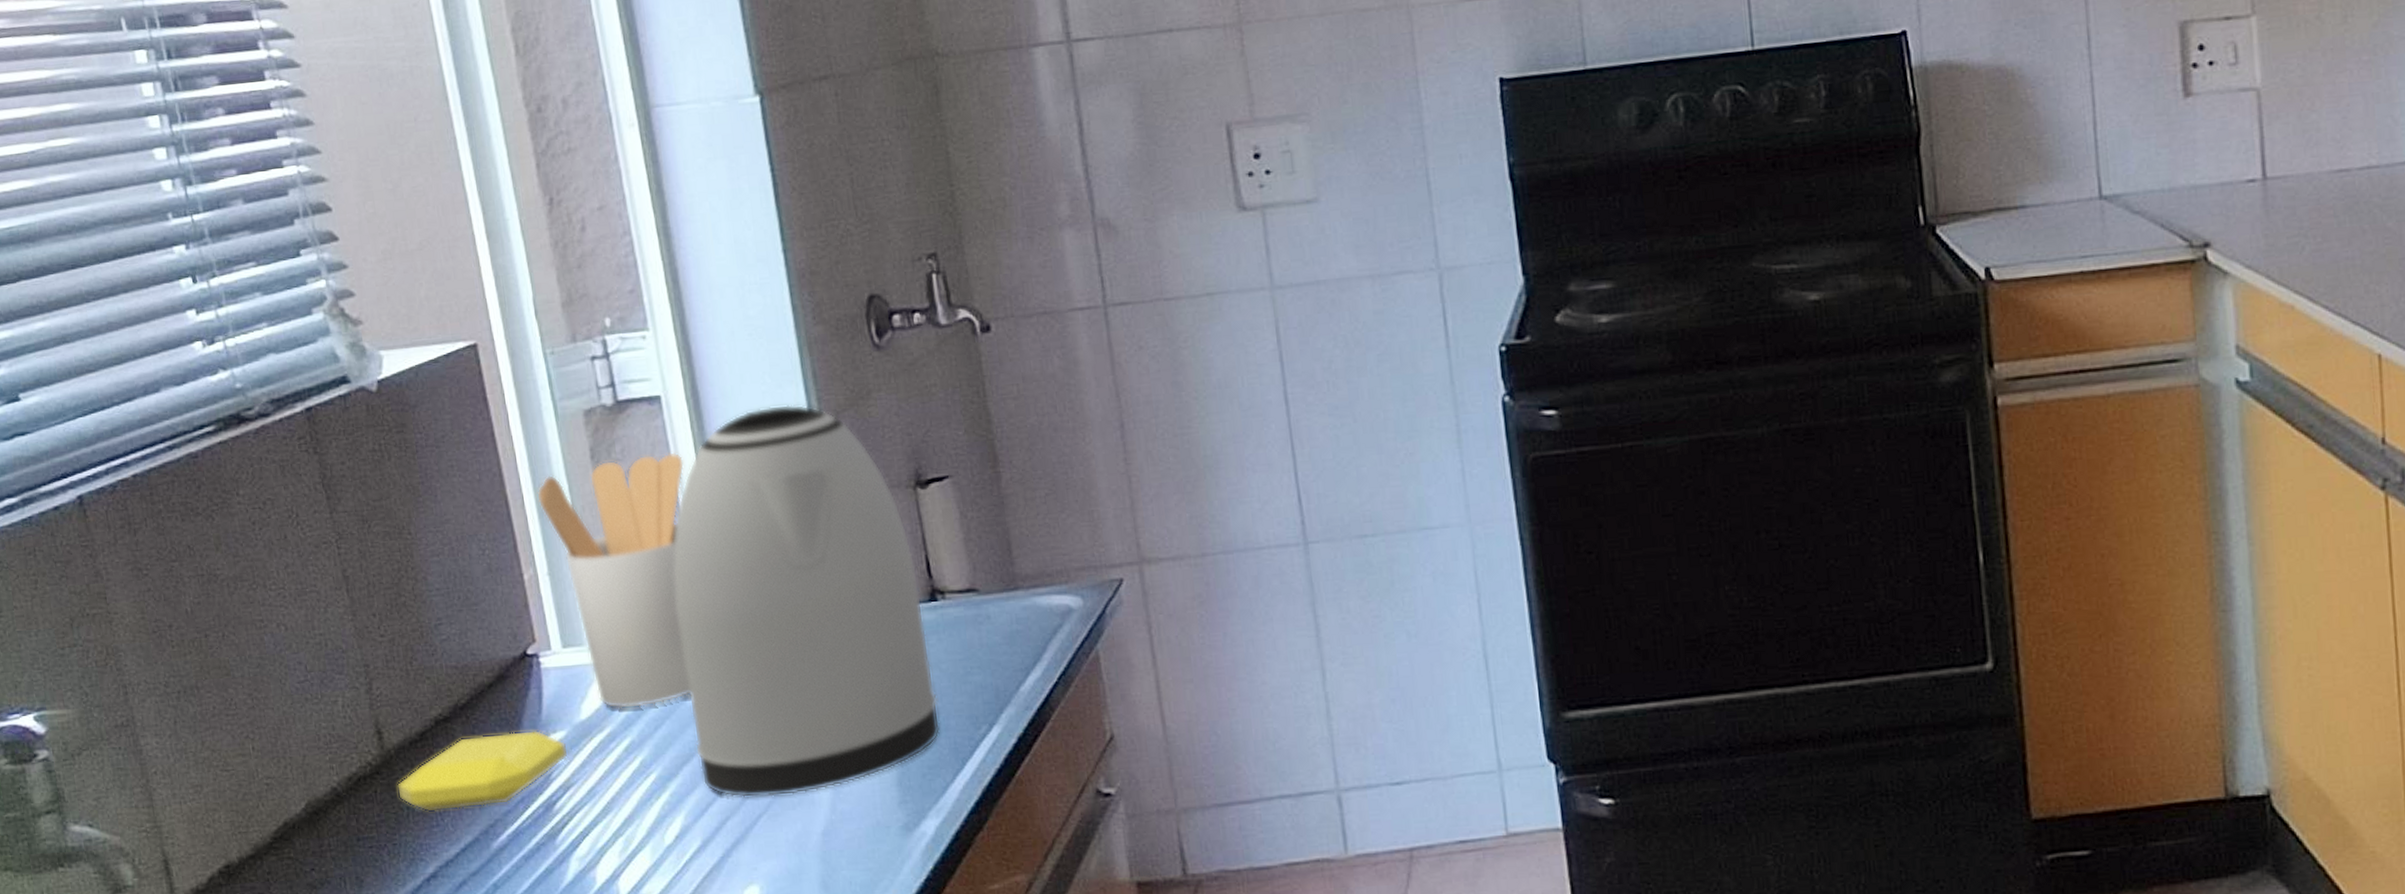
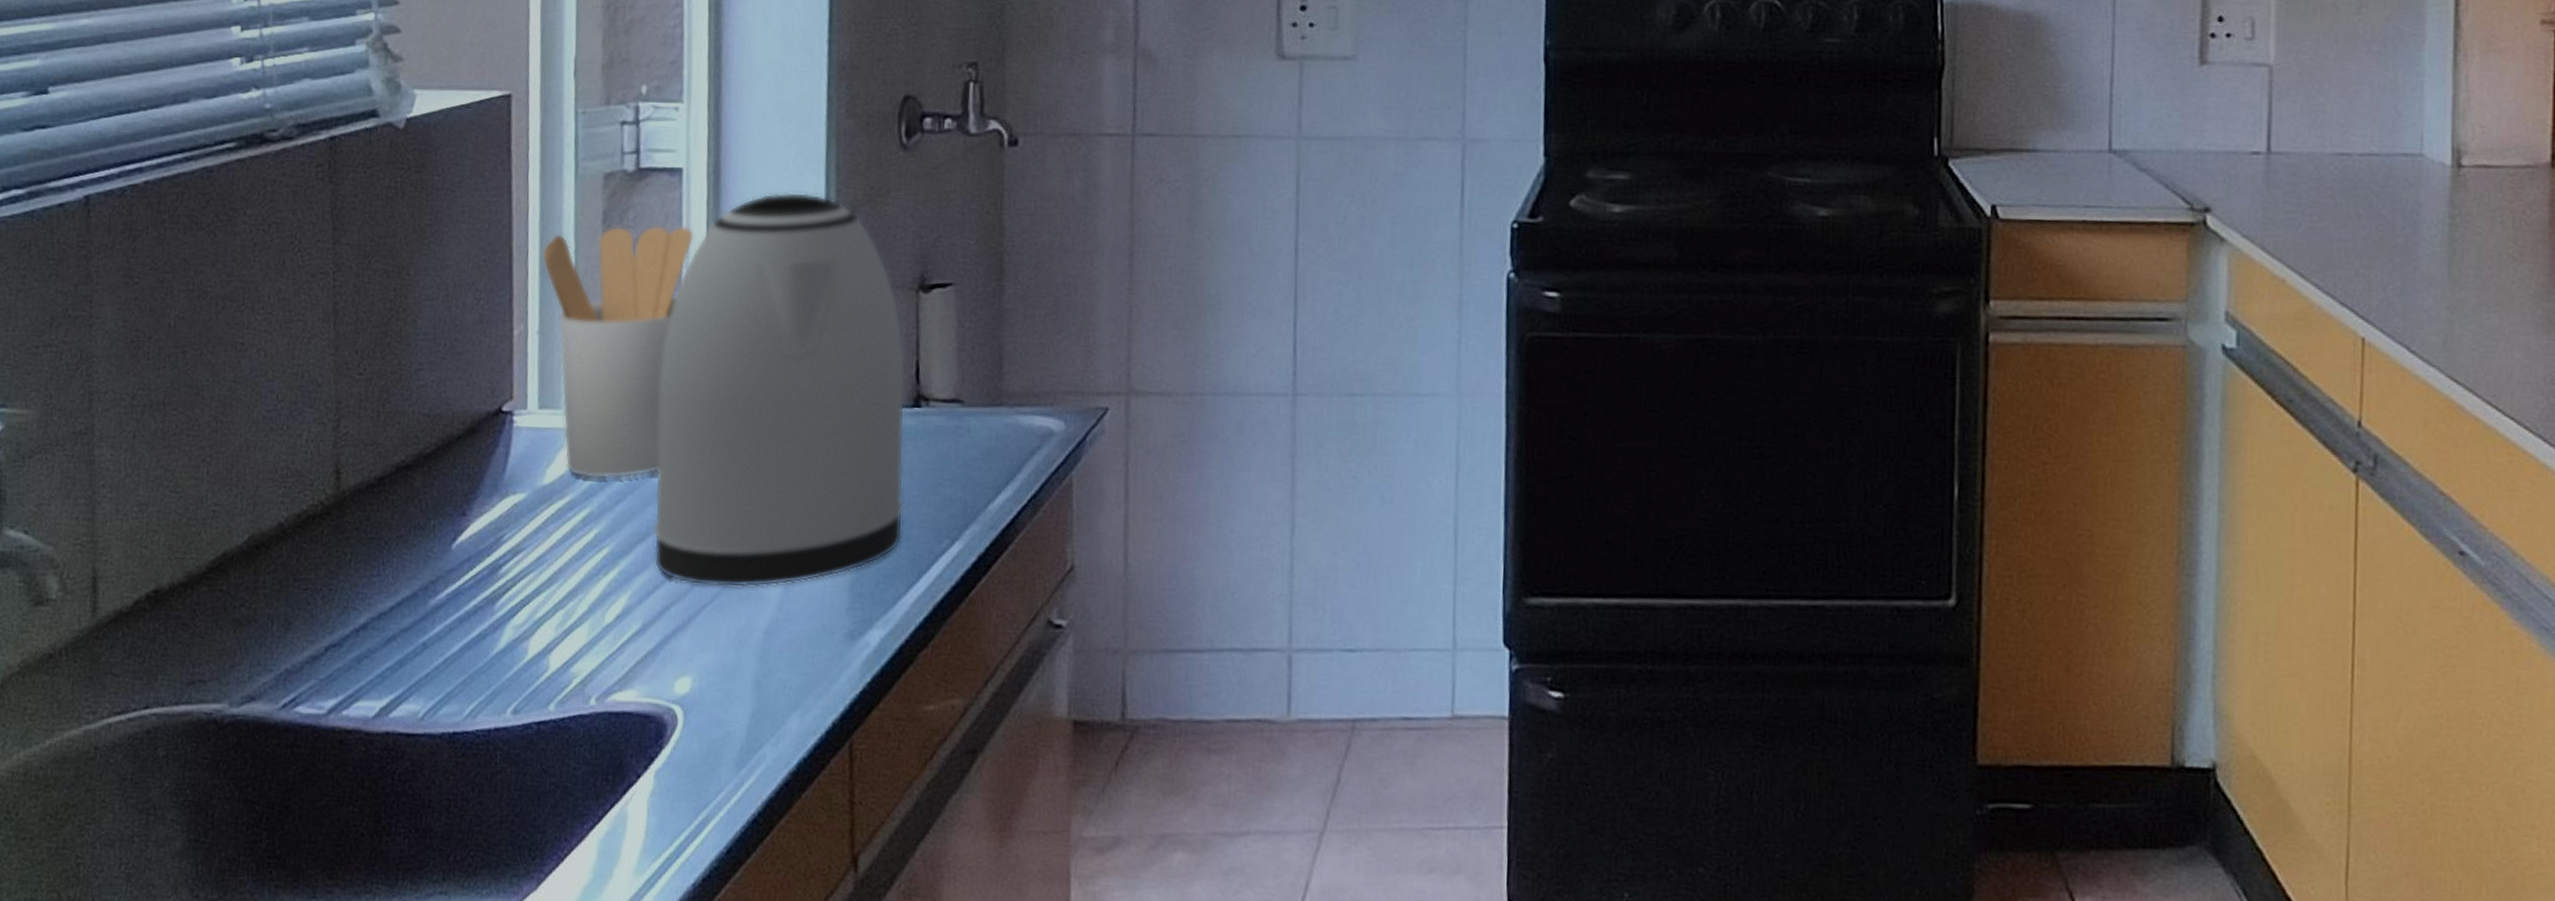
soap bar: present [396,729,569,812] -> none [344,487,525,562]

